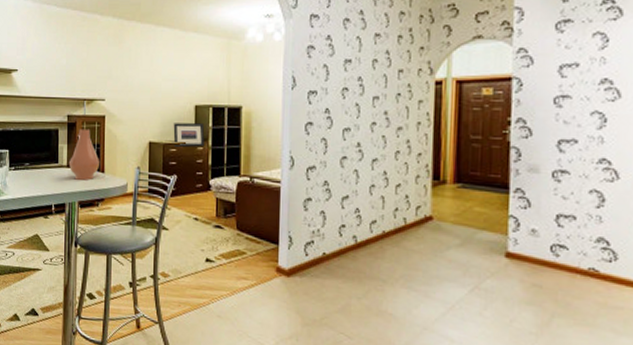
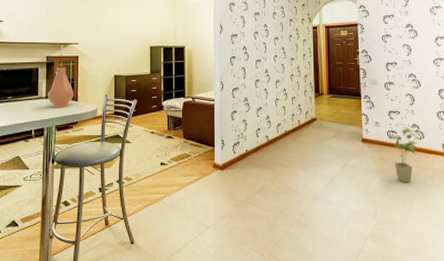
picture frame: present [173,123,205,148] -> none [133,60,158,79]
house plant: none [552,240,614,325] -> present [388,127,422,182]

